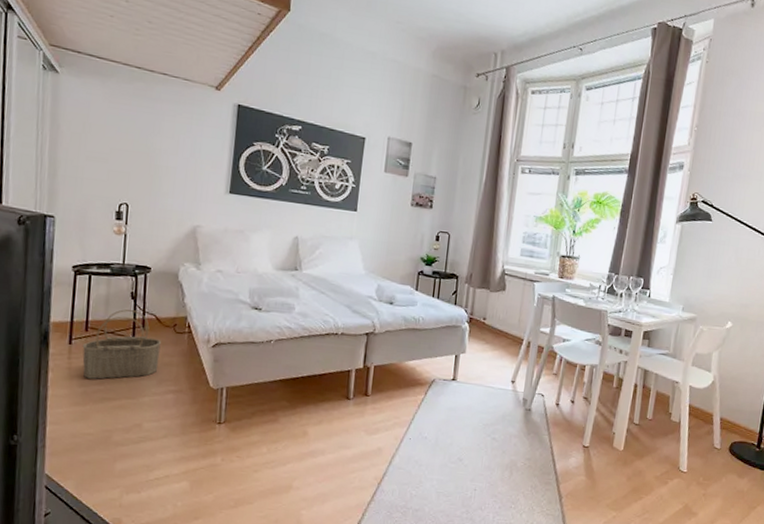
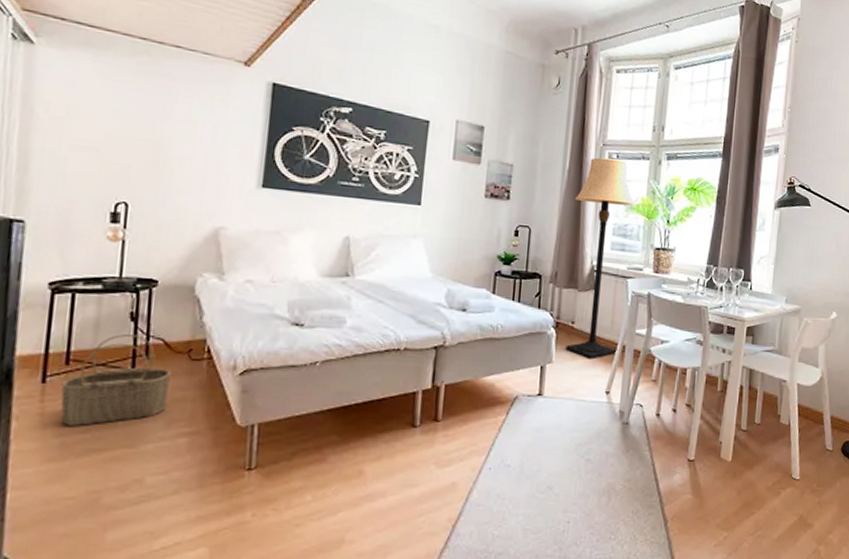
lamp: none [477,172,545,352] -> present [565,157,636,360]

